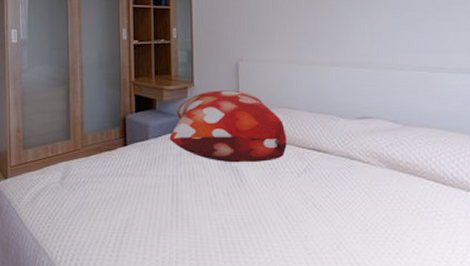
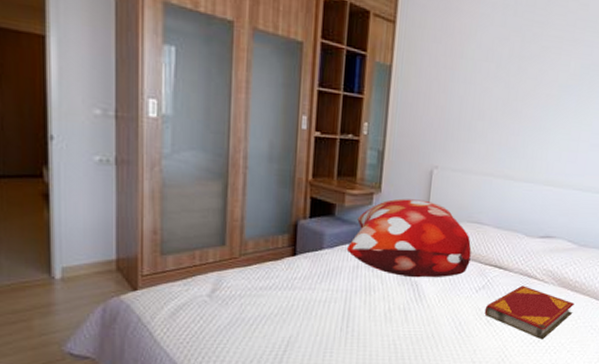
hardback book: none [310,168,410,226] -> present [484,285,575,340]

